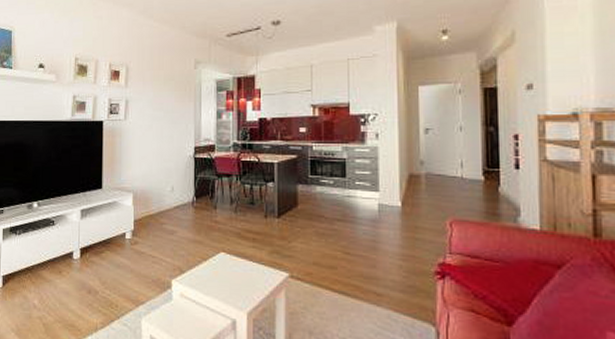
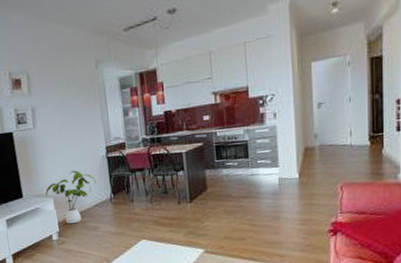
house plant: none [126,167,179,224] -> present [45,170,96,224]

